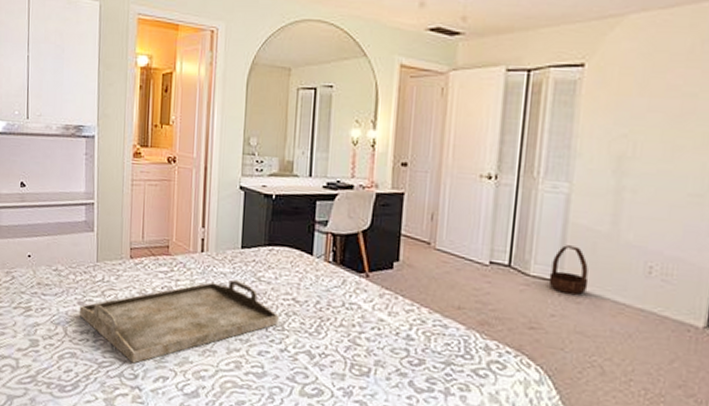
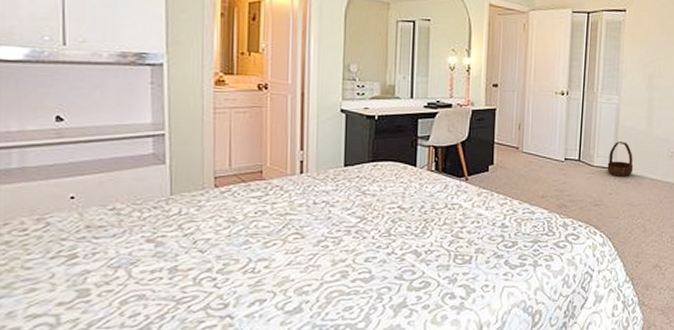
serving tray: present [79,279,279,364] -> none [147,196,385,293]

